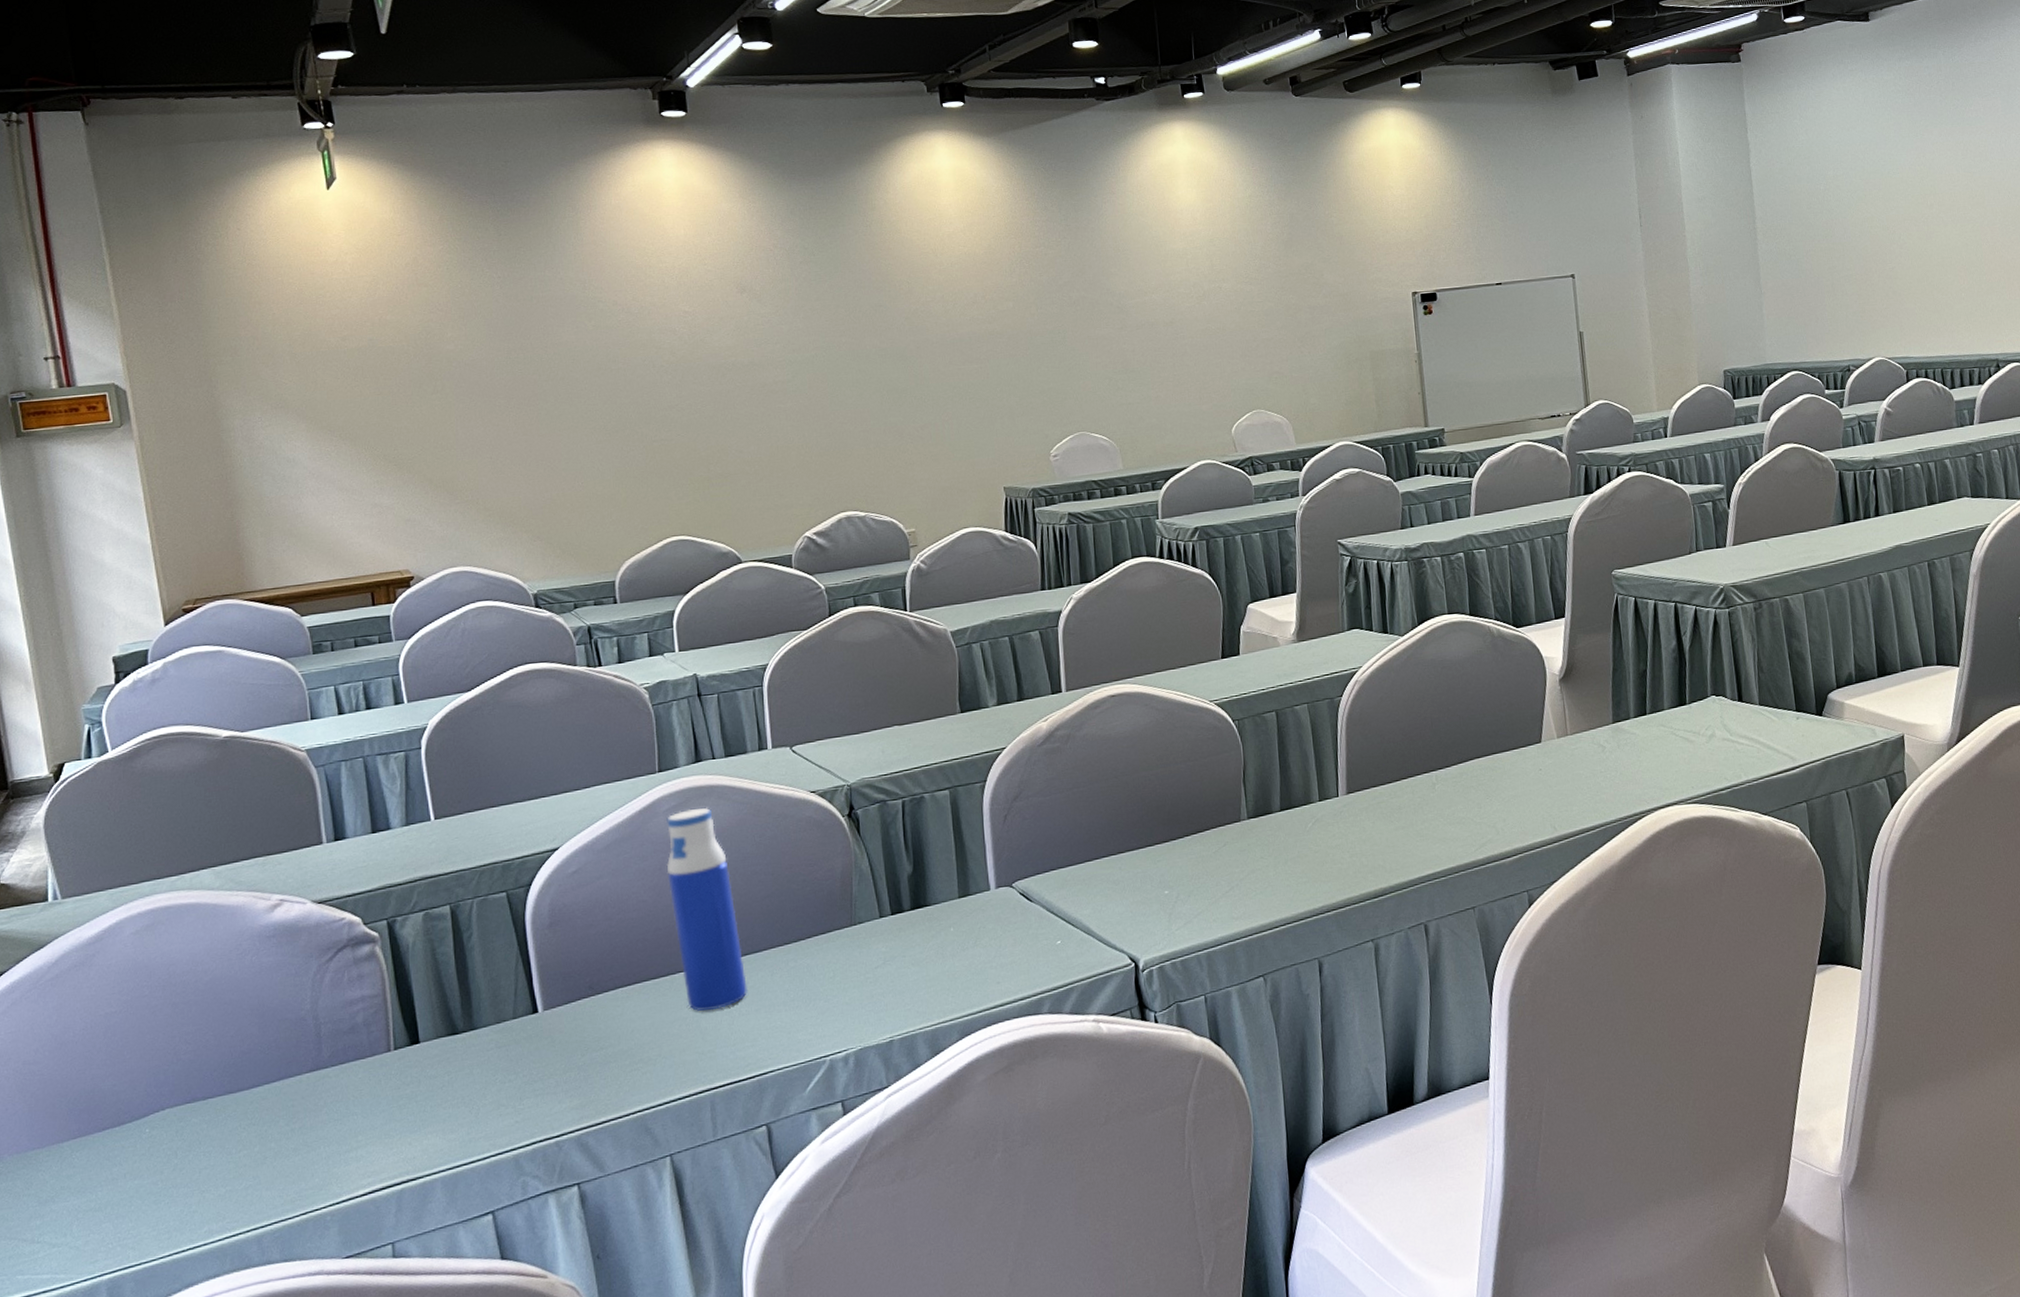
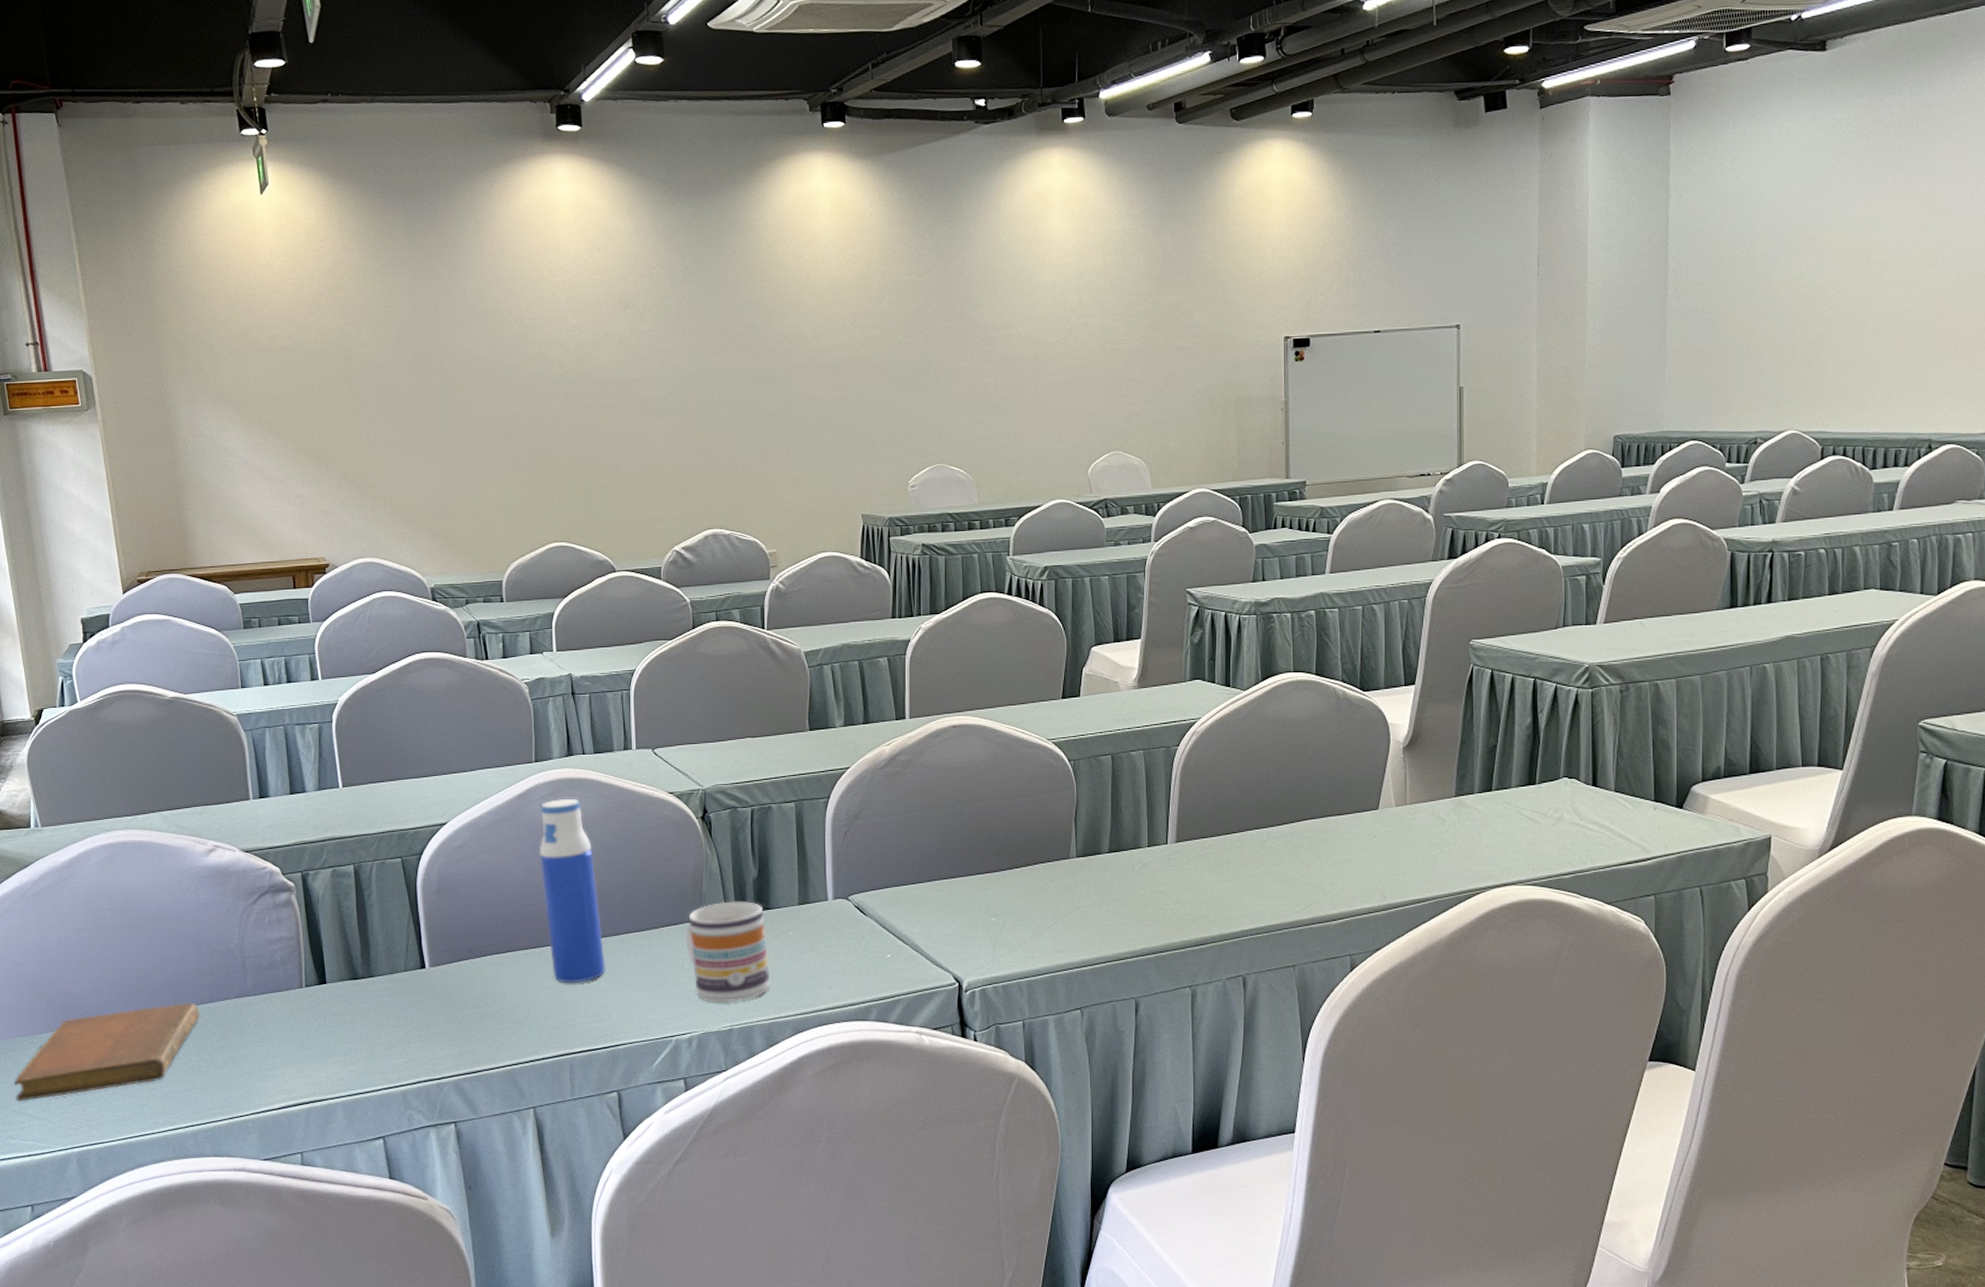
notebook: none [24,1084,263,1229] -> present [13,1002,199,1102]
mug: none [836,900,933,1013] -> present [686,901,771,1003]

